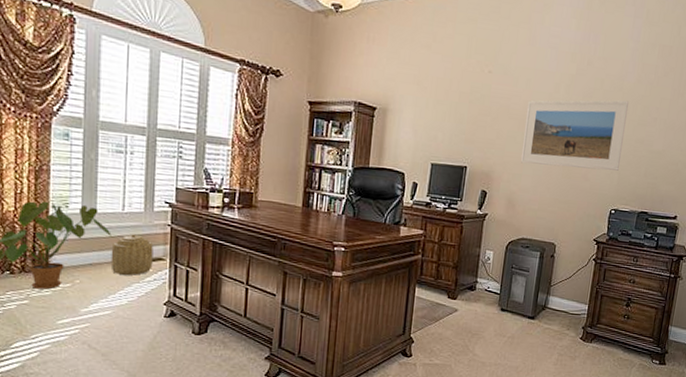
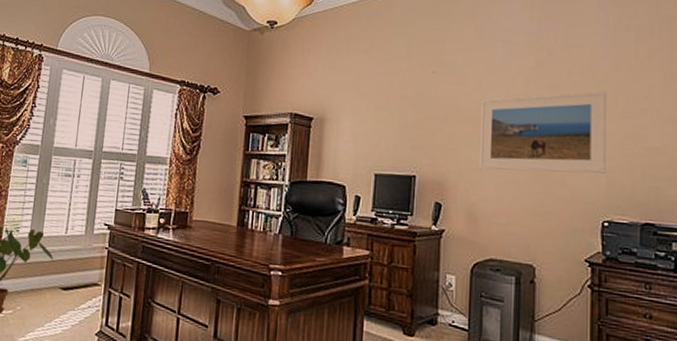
basket: present [110,234,153,276] -> none [49,258,91,303]

